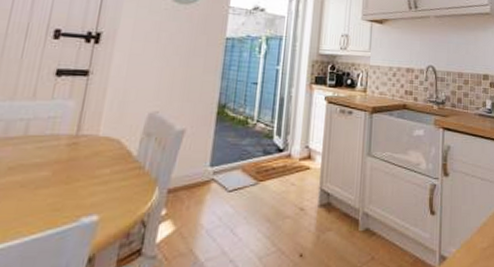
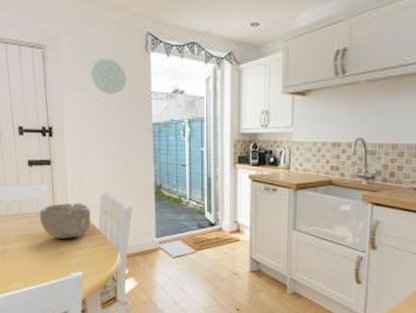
bowl: none [52,123,130,170] -> present [39,203,91,239]

